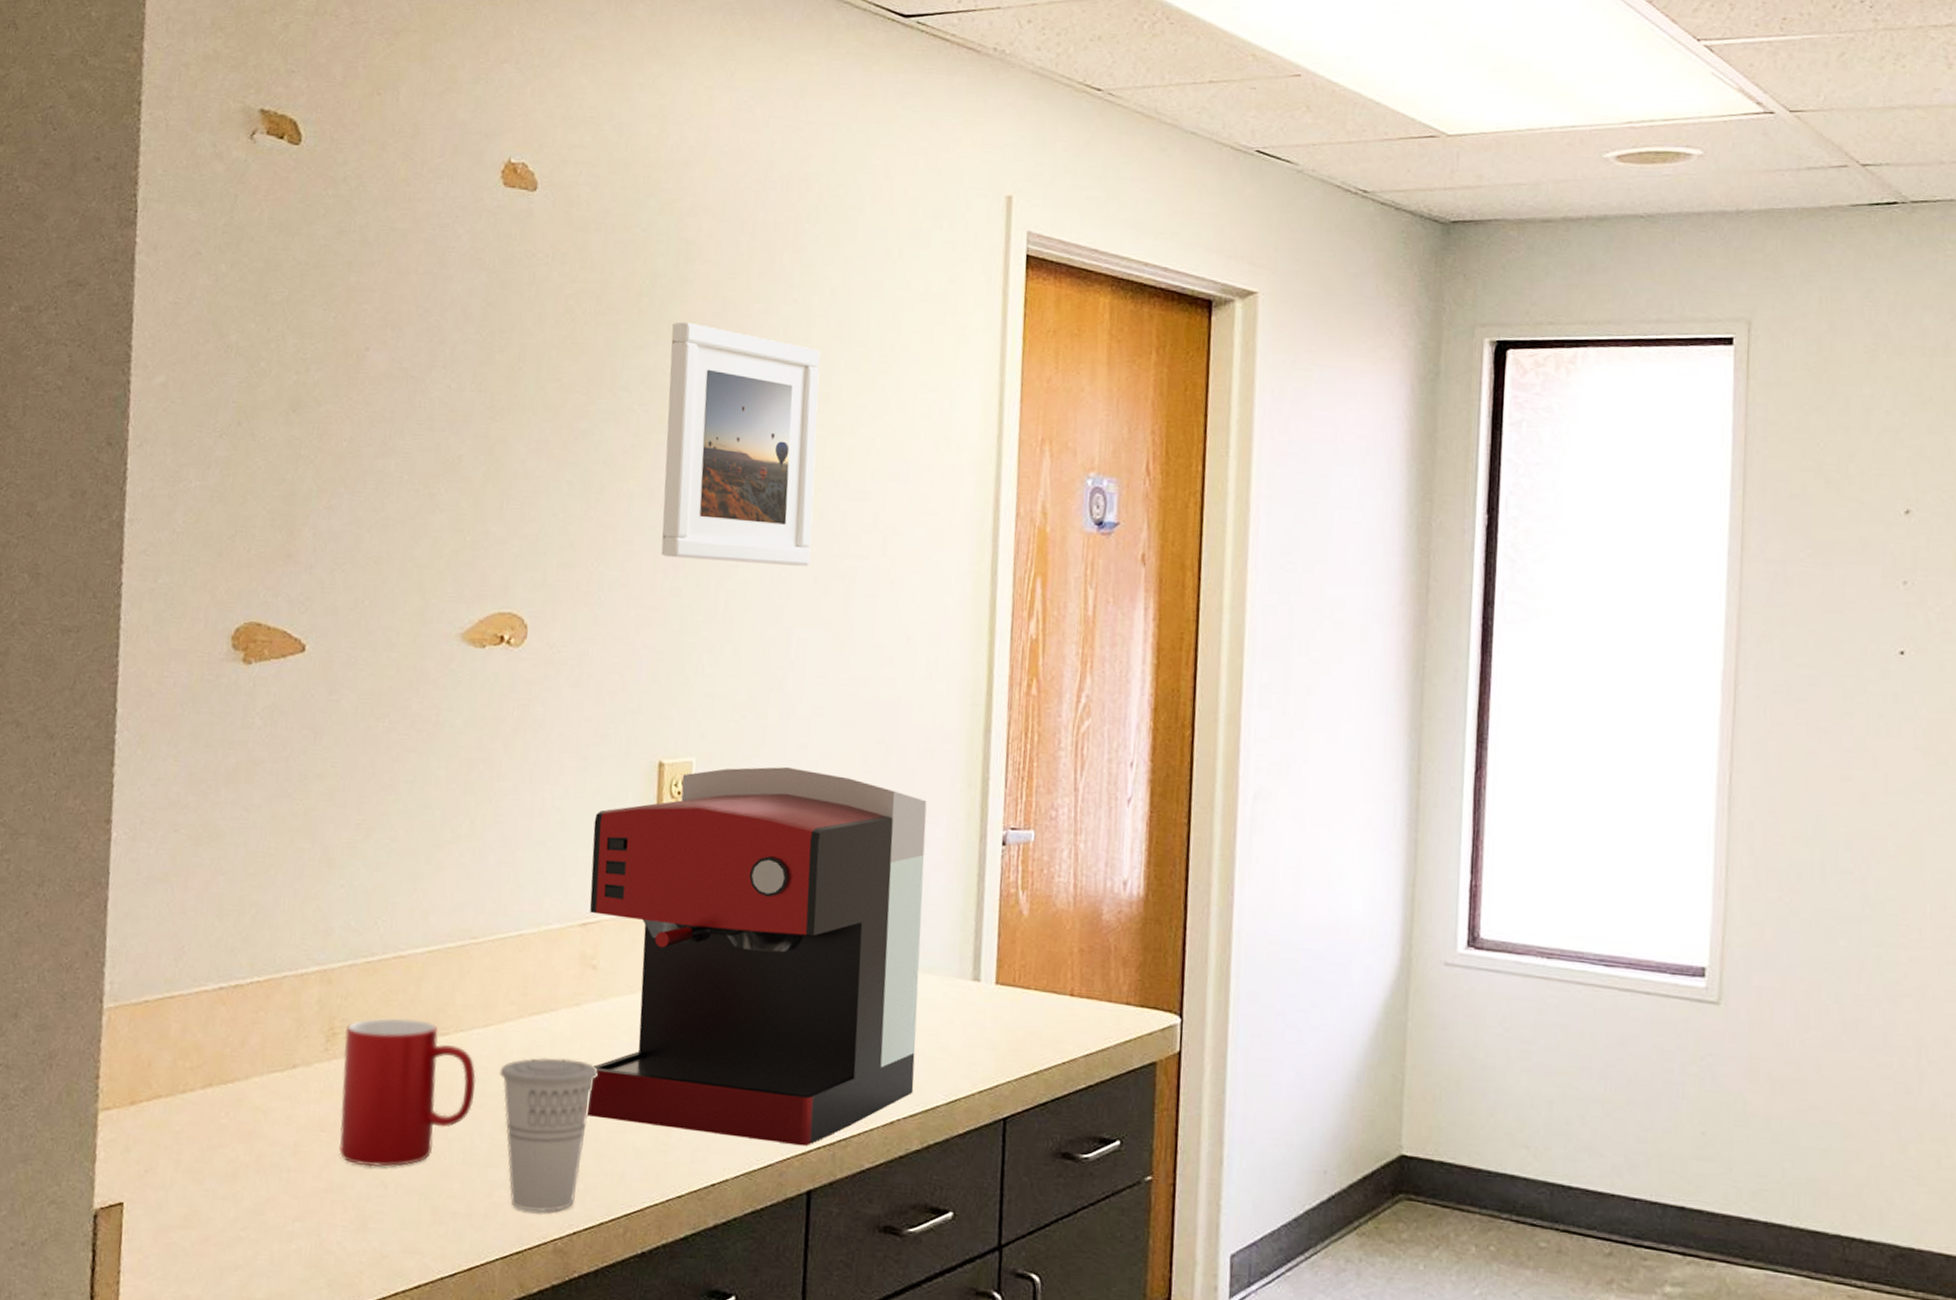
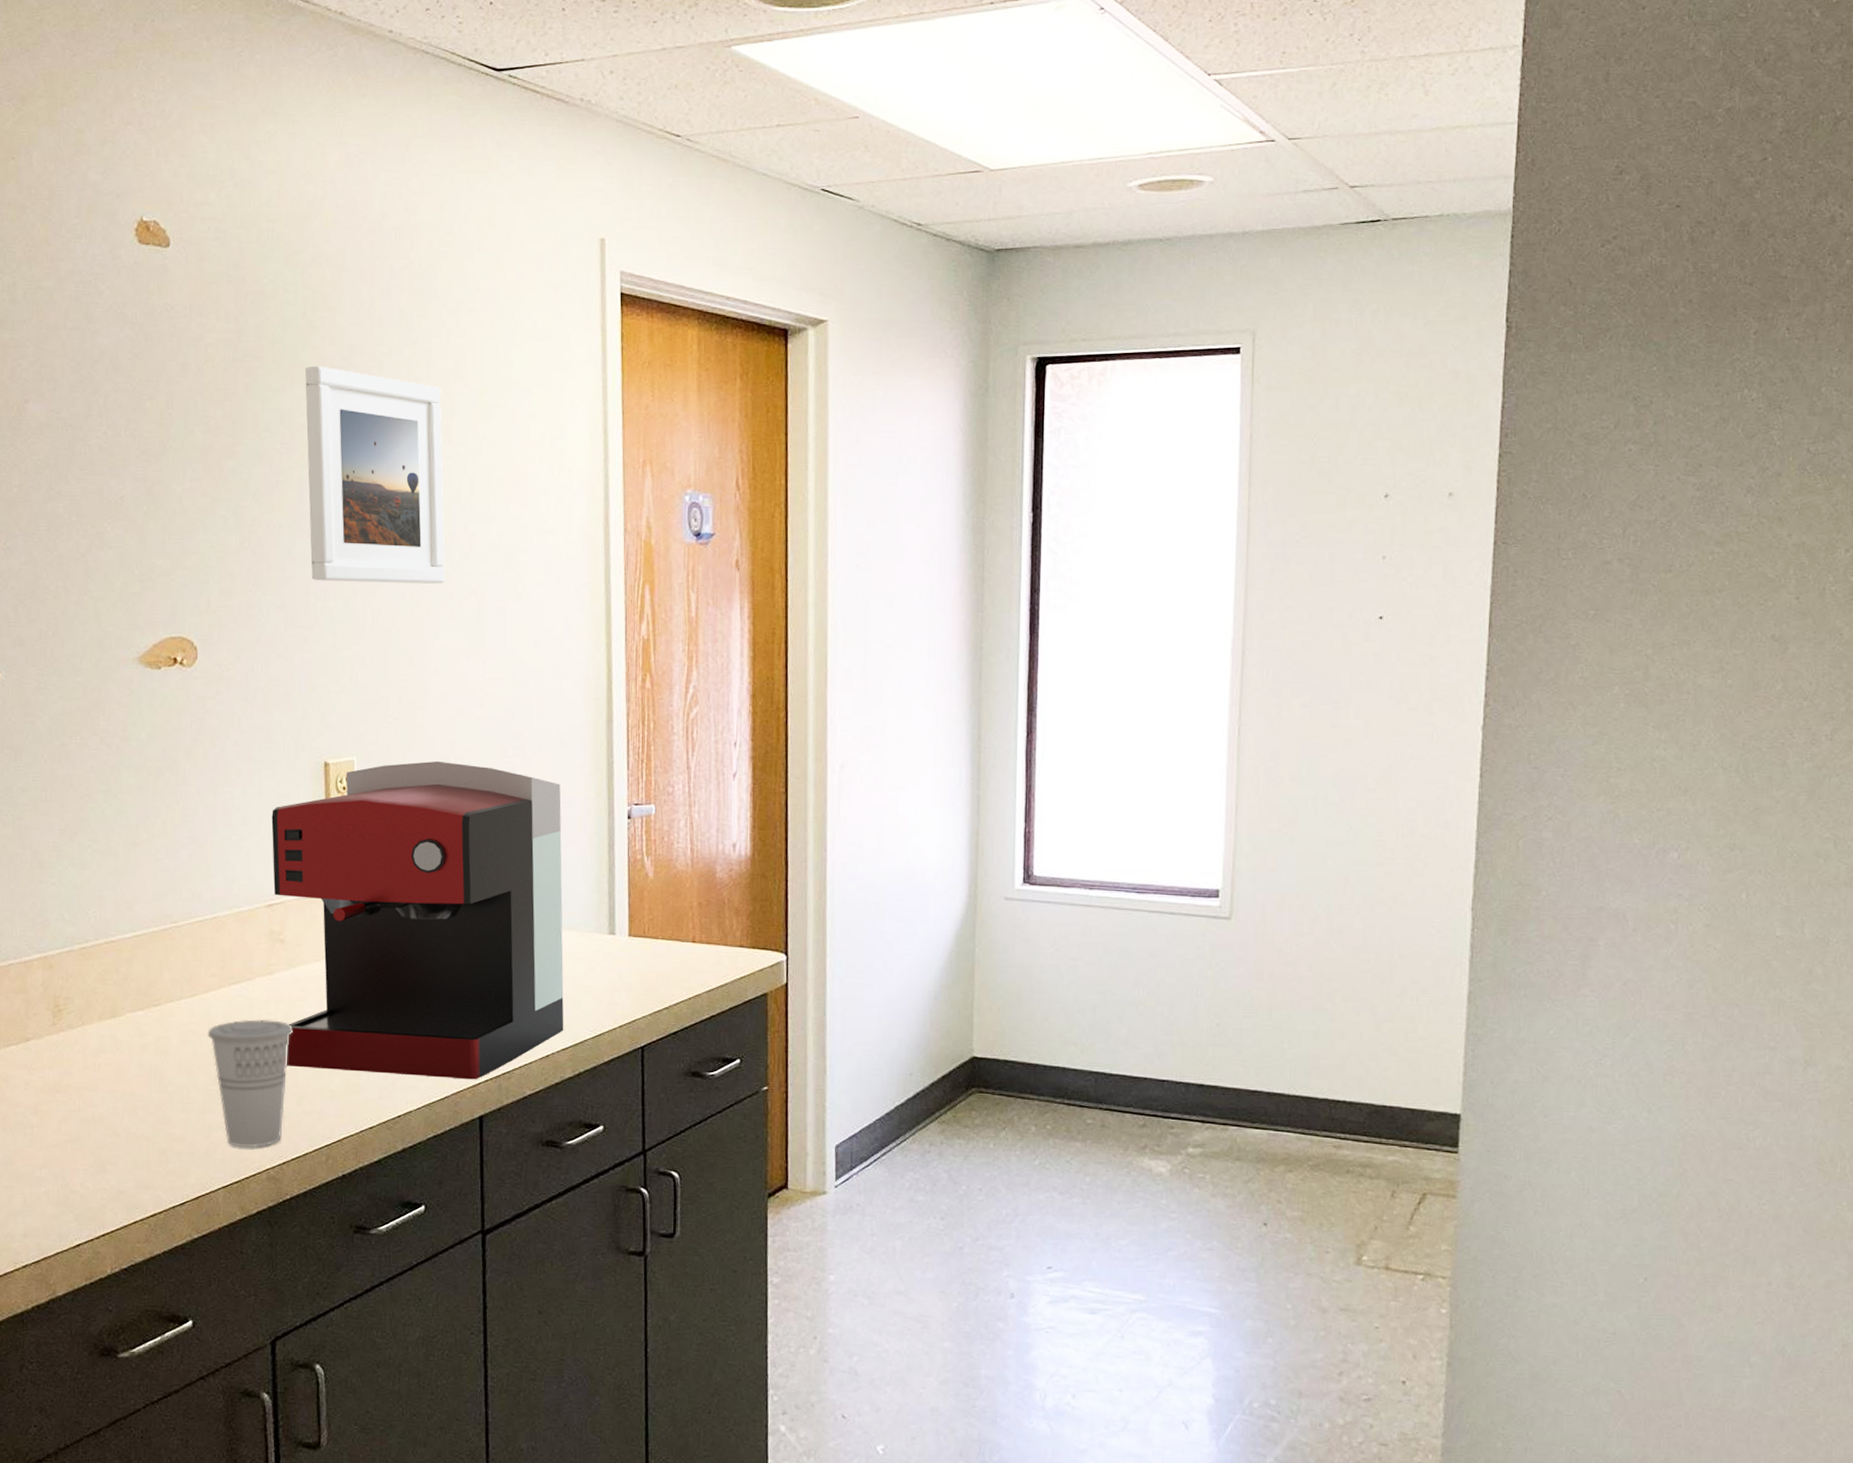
cup: present [339,1018,477,1167] -> none [68,994,188,1120]

